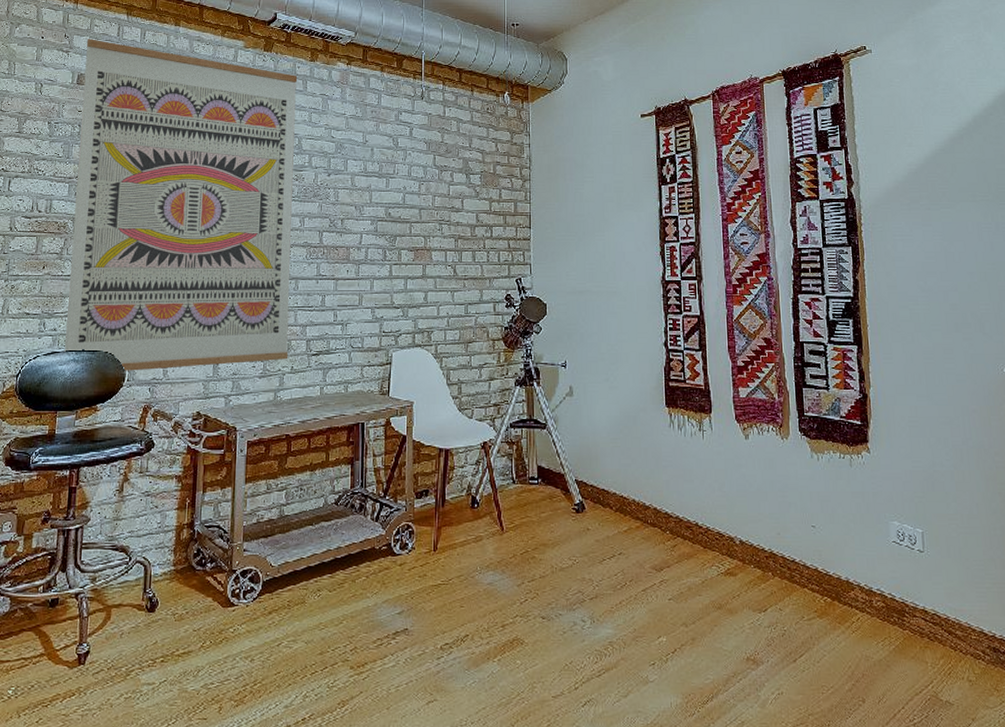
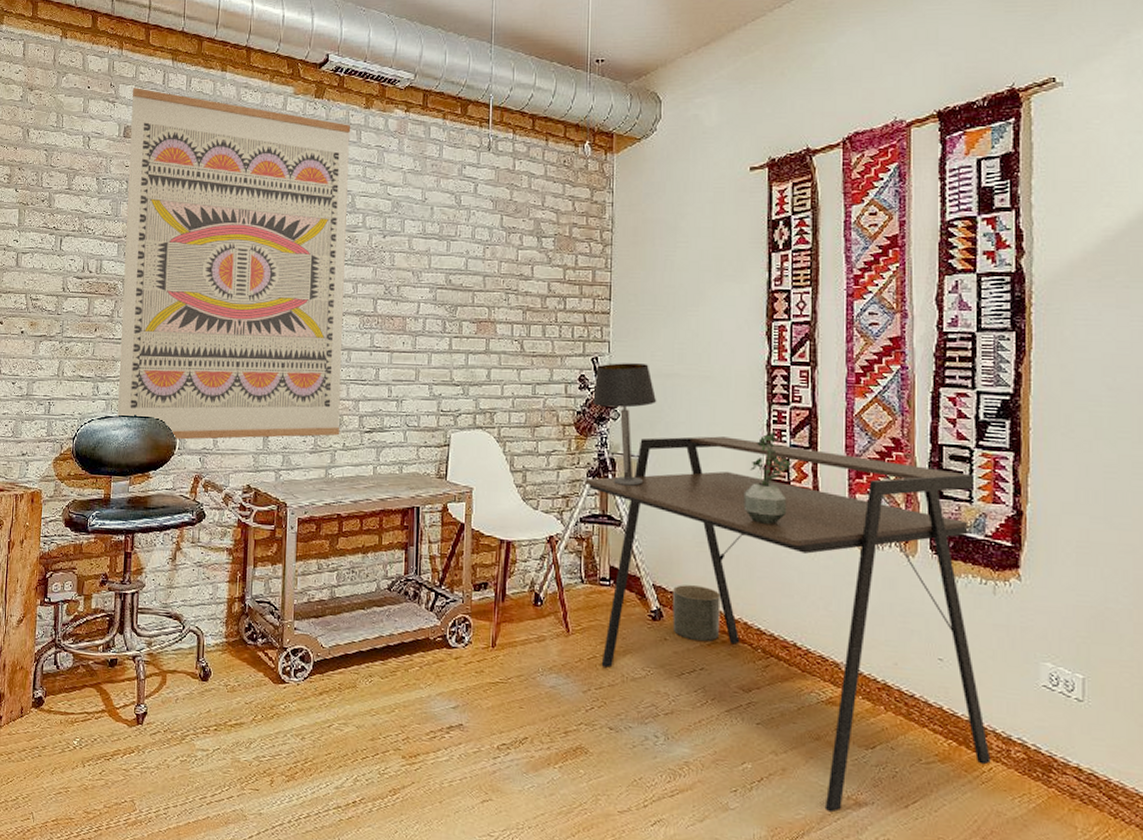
desk: none [513,344,858,674] -> present [585,436,991,813]
table lamp: none [518,283,573,392] -> present [593,363,657,486]
planter: none [593,478,634,529] -> present [672,585,721,642]
potted plant: none [648,337,689,419] -> present [743,431,796,525]

